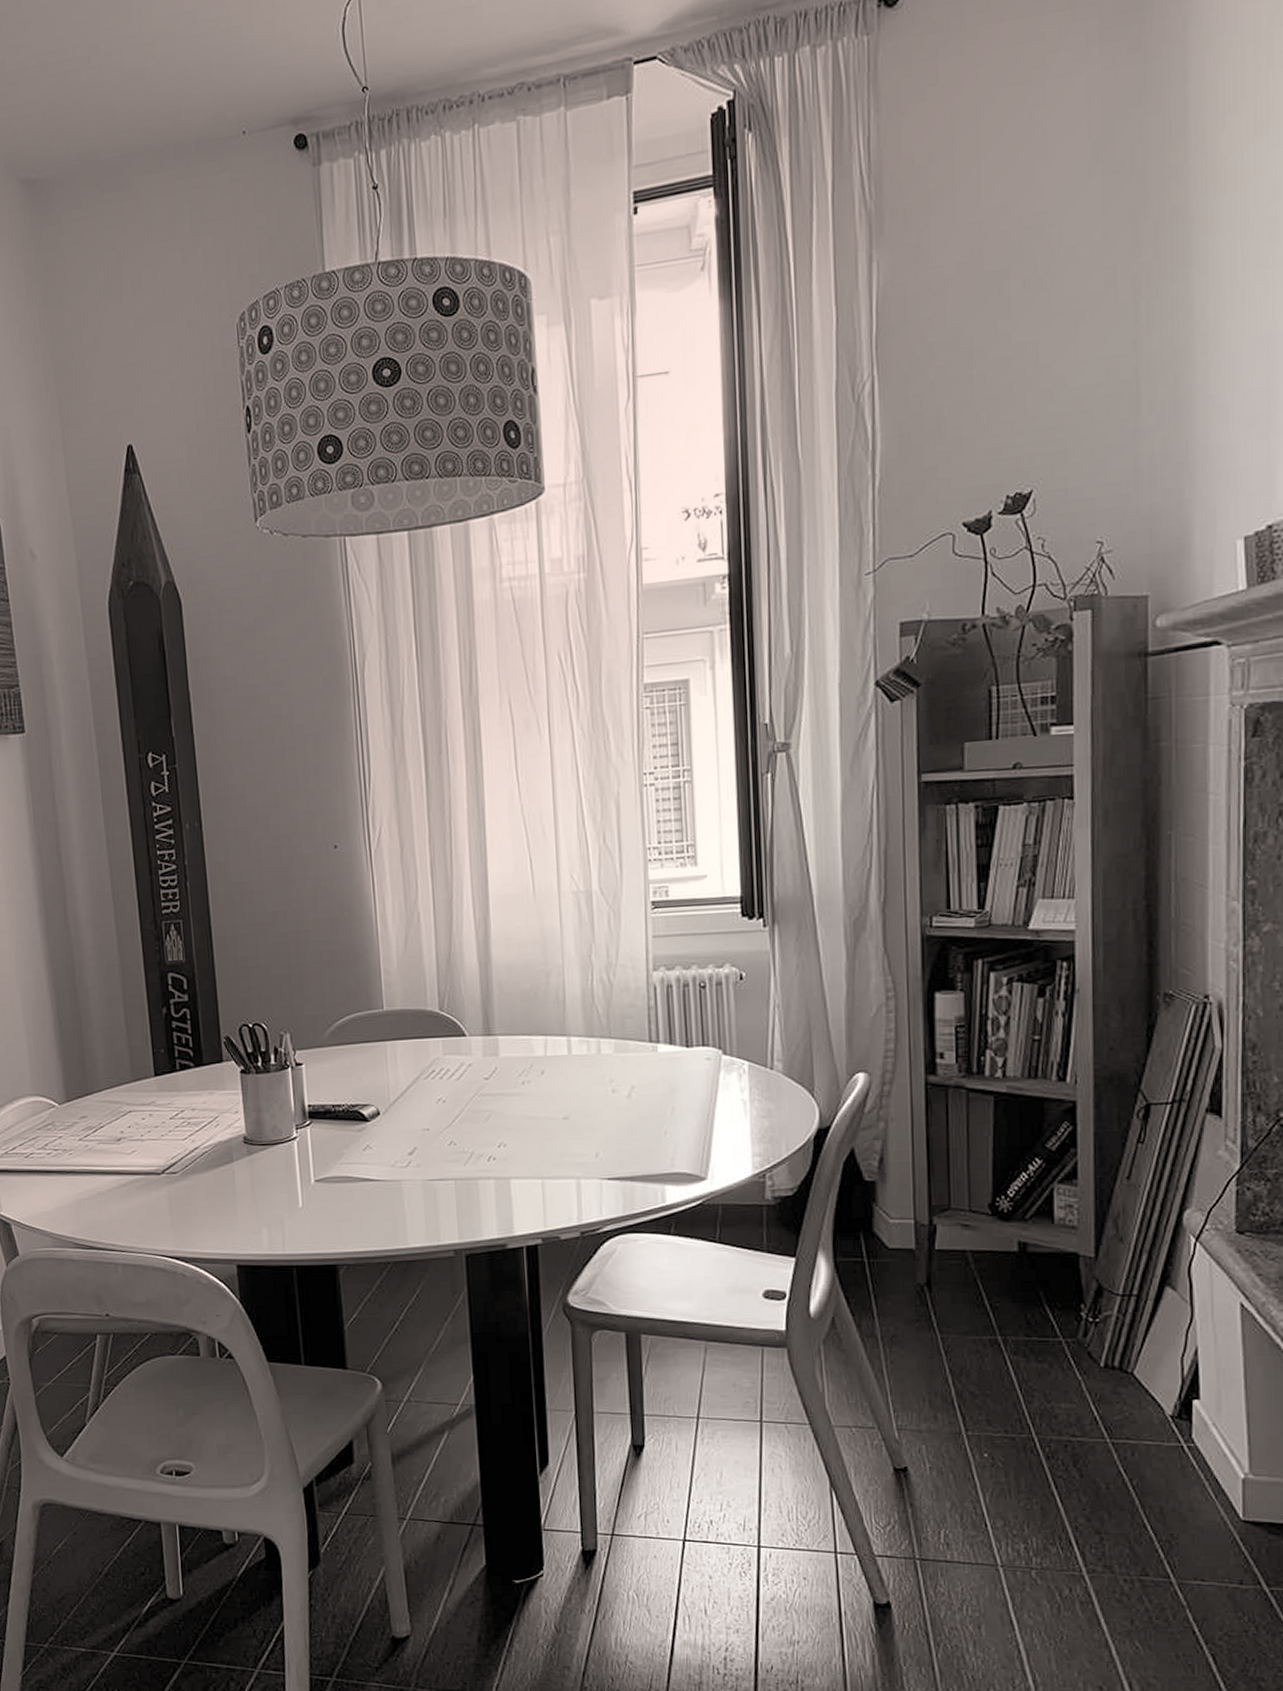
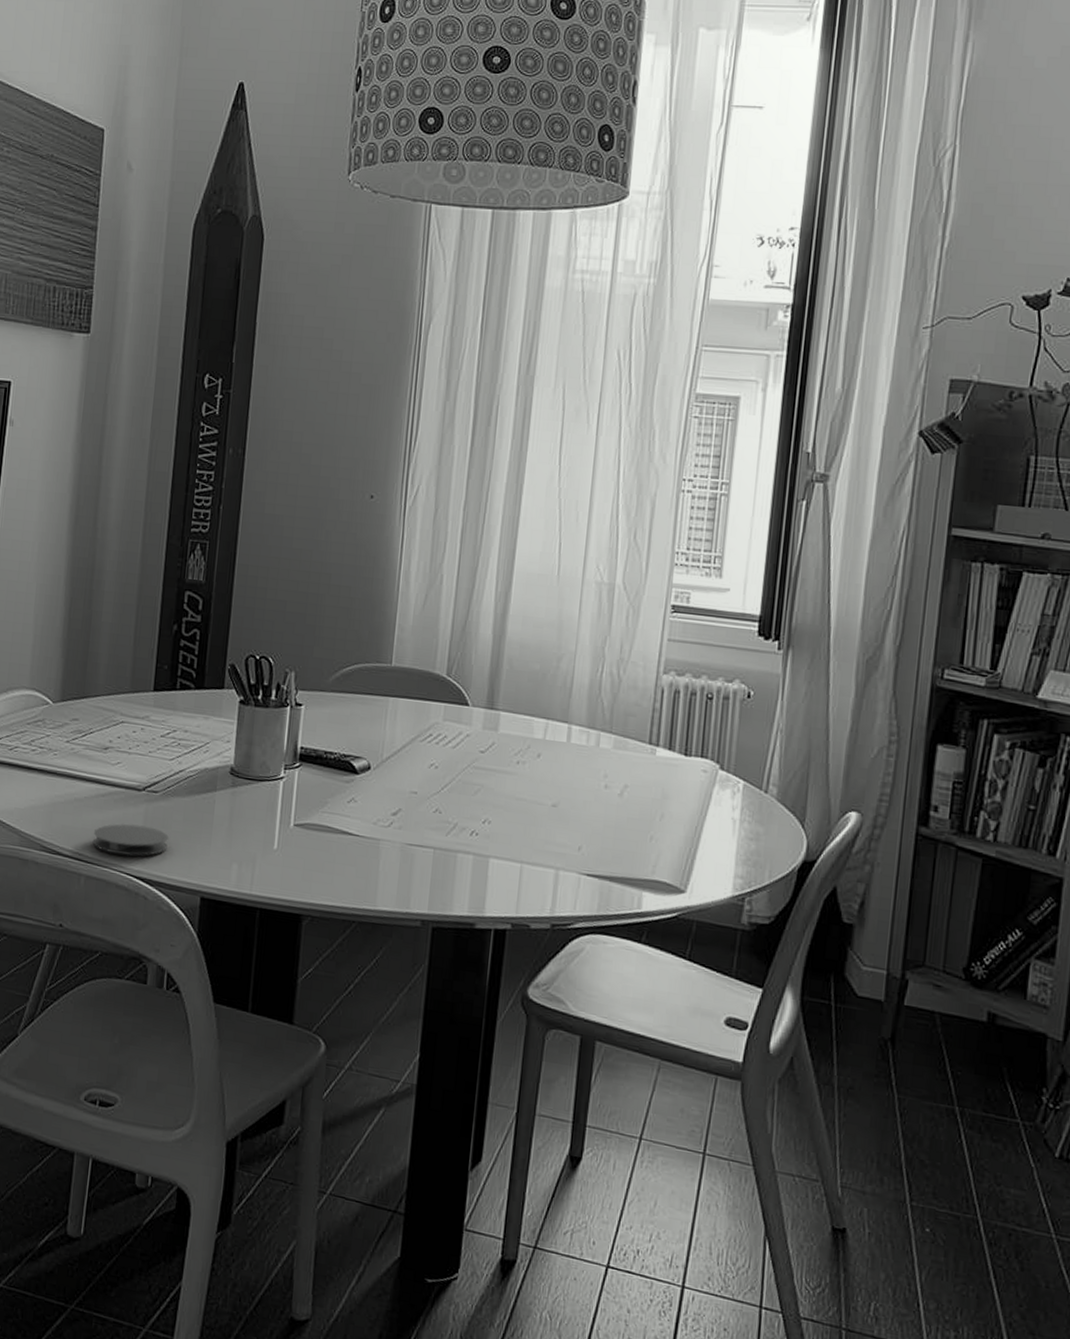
coaster: none [122,1207,196,1239] -> present [92,824,169,856]

